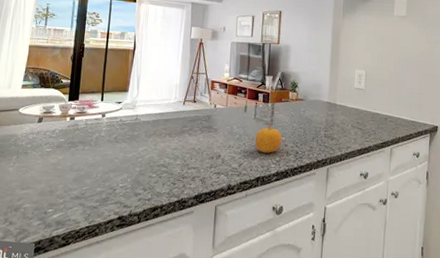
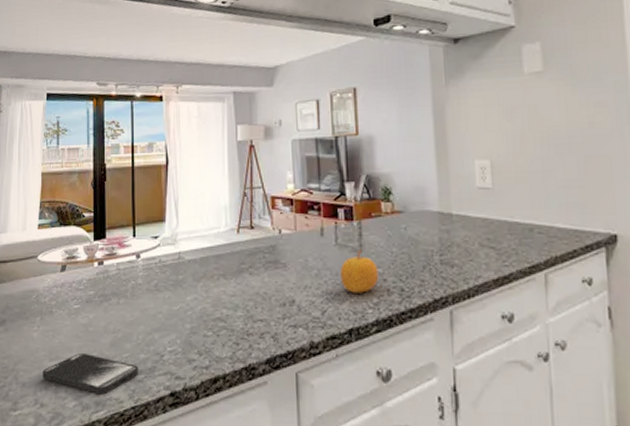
smartphone: none [13,185,96,217] -> present [42,354,139,395]

